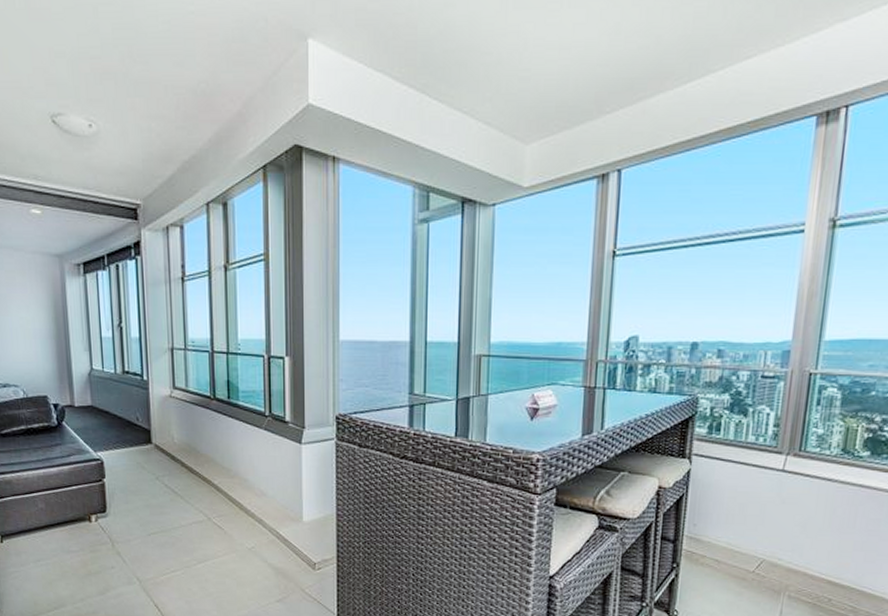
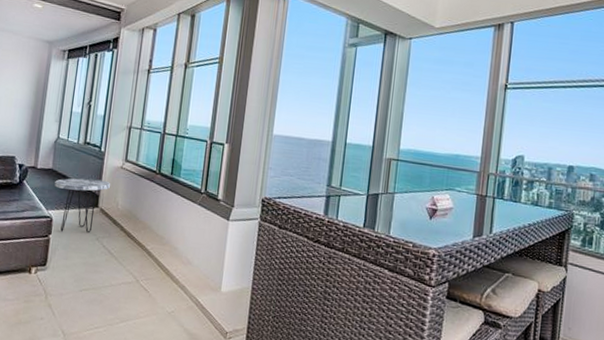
side table: none [98,412,162,474] -> present [54,178,111,233]

